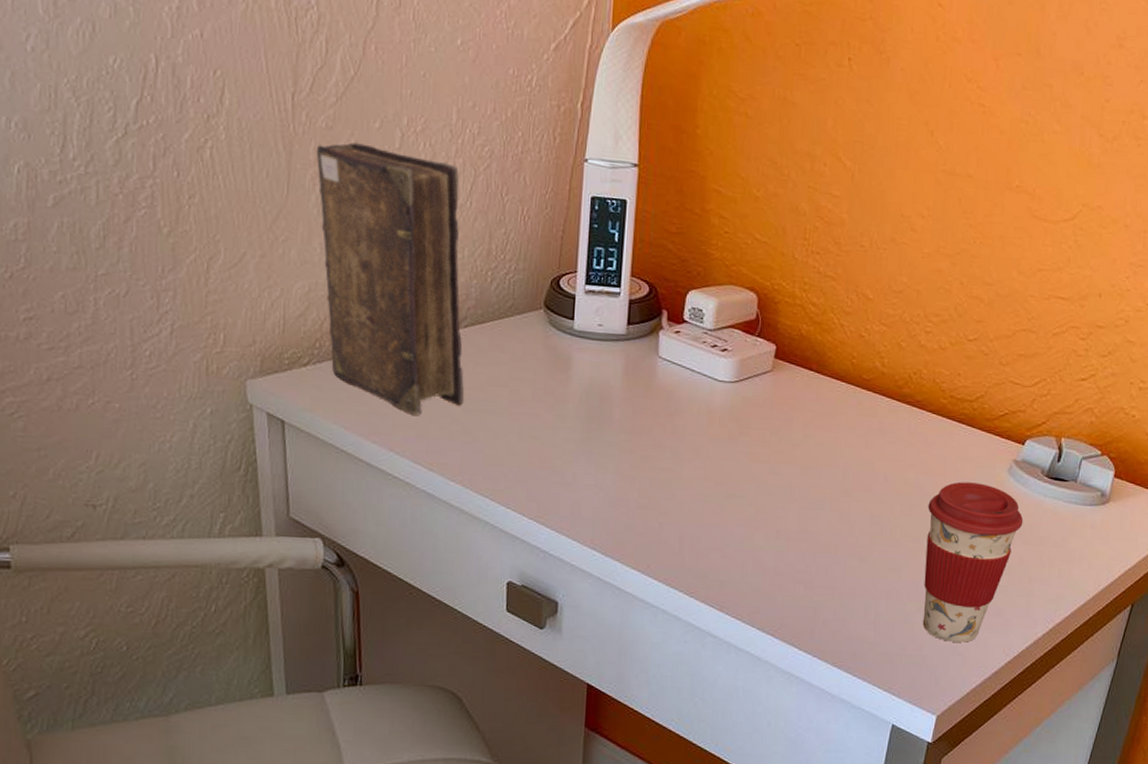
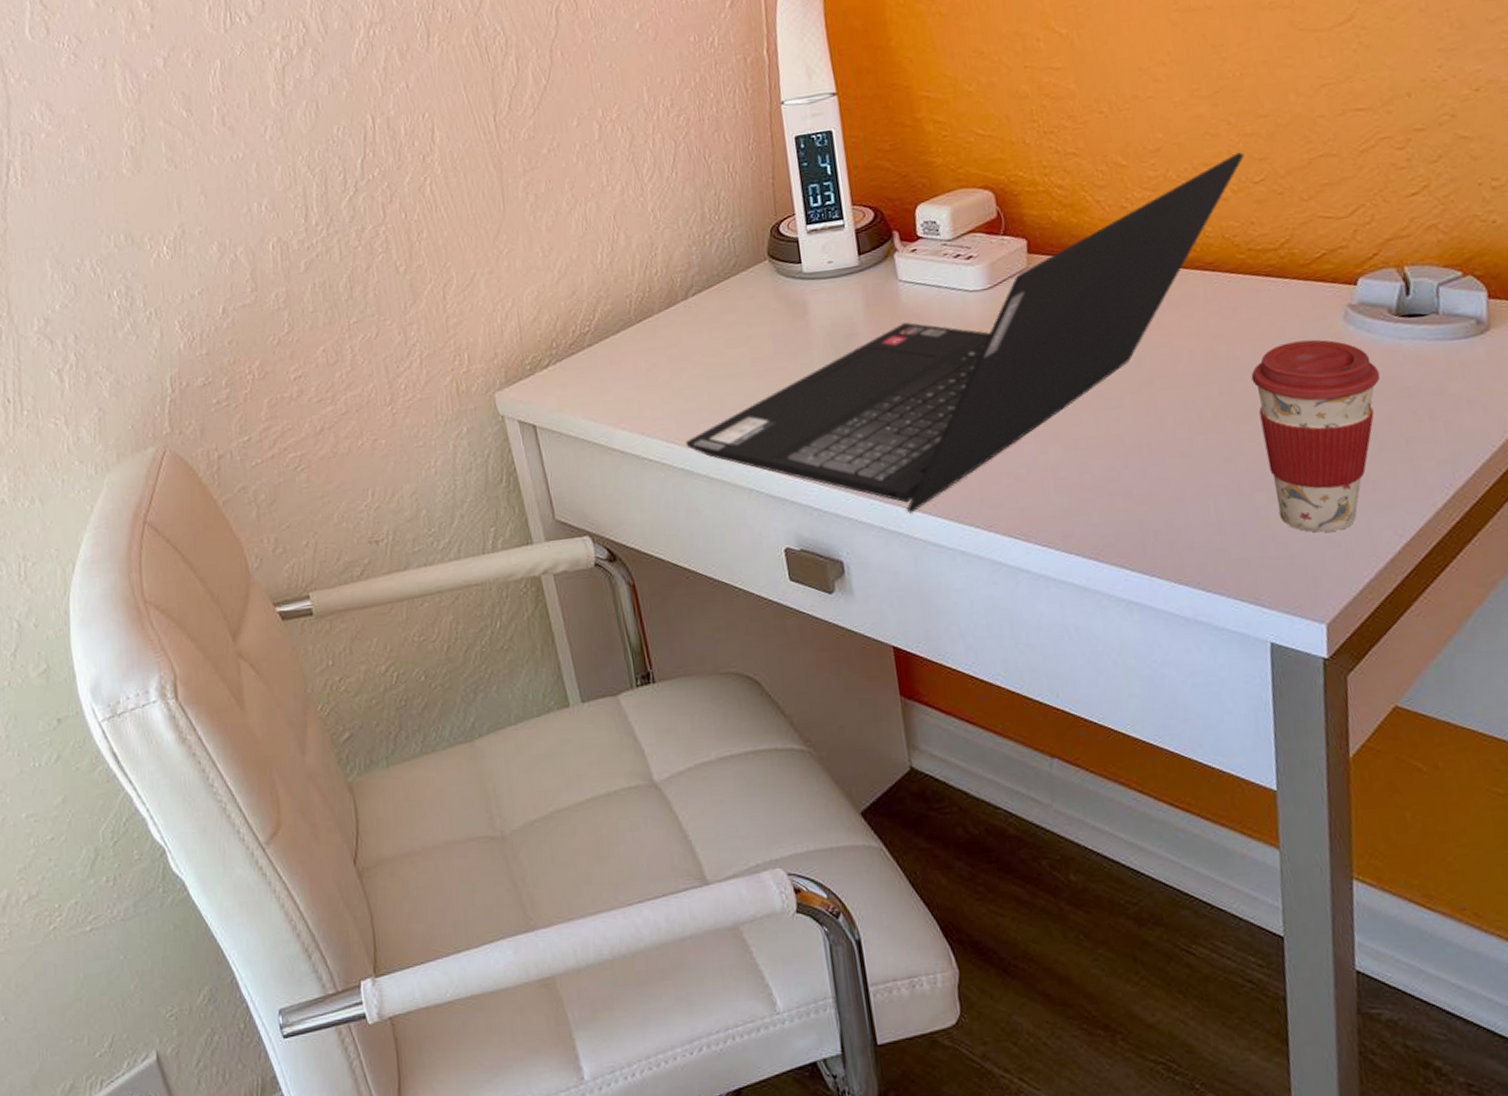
book: present [316,142,465,415] -> none [523,141,706,394]
laptop computer: none [432,311,966,569] -> present [685,152,1244,513]

